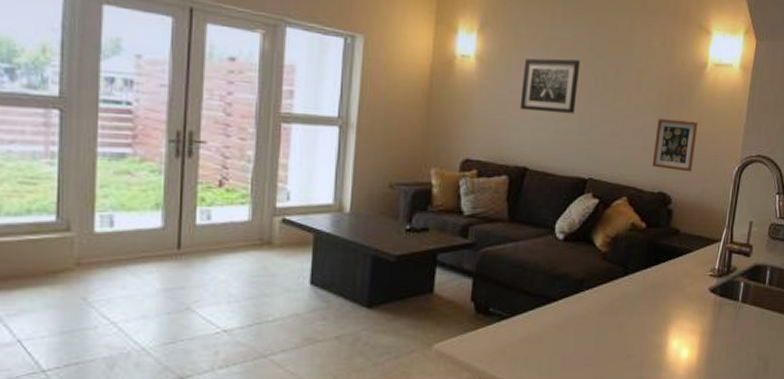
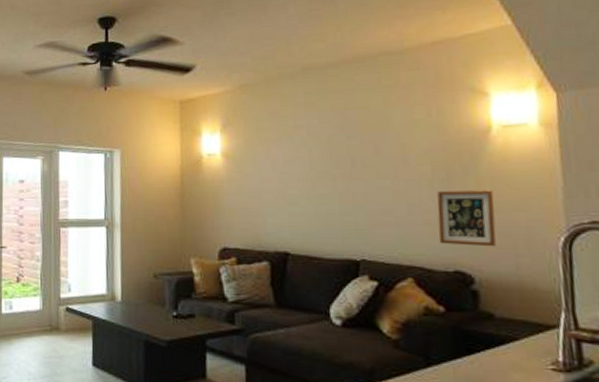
wall art: present [520,58,581,114] -> none [270,143,333,198]

